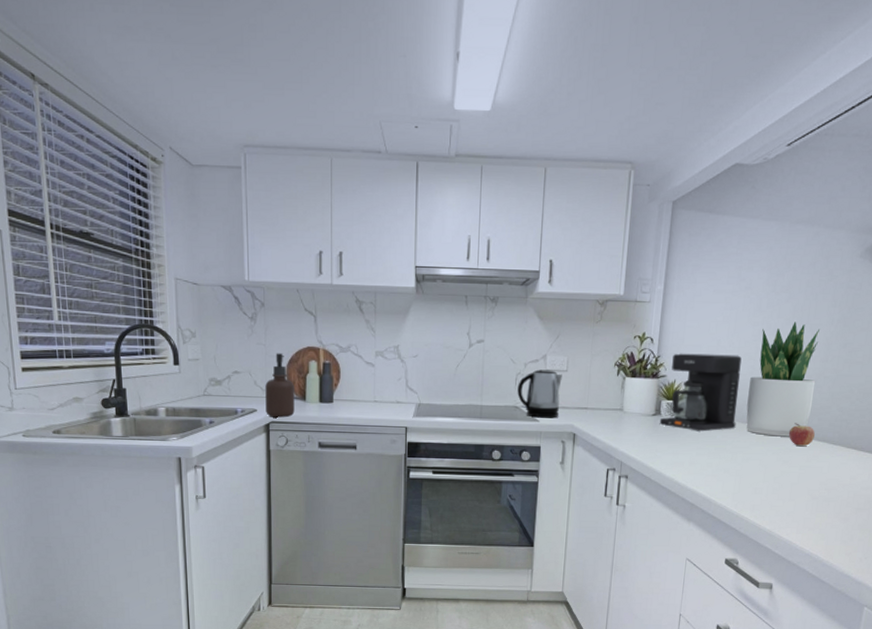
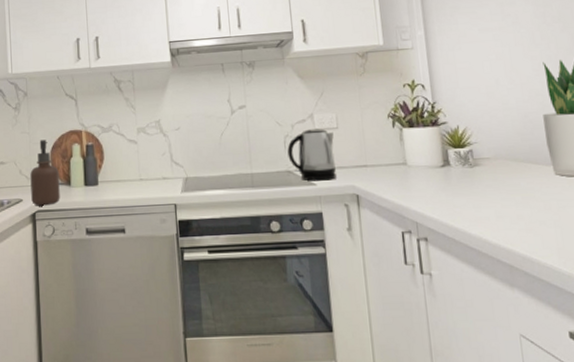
coffee maker: present [659,353,742,432] -> none [450,92,541,180]

